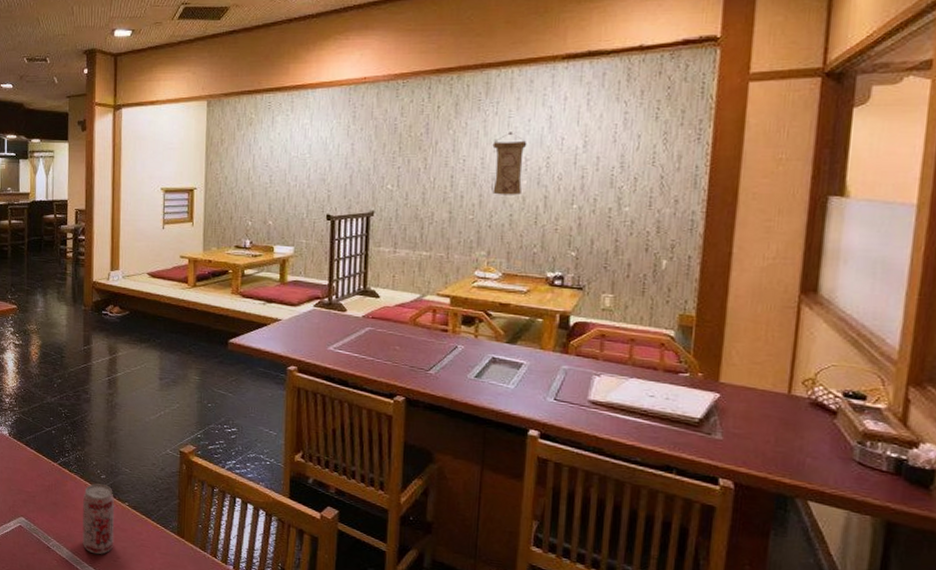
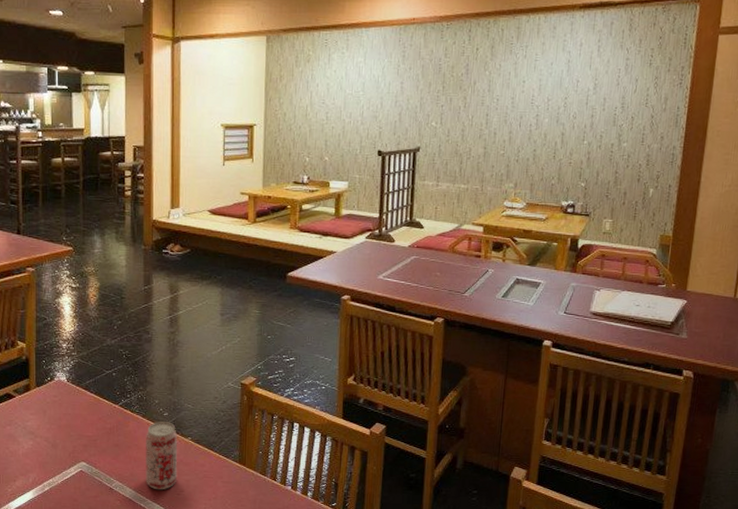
wall scroll: present [492,132,527,195] -> none [520,74,550,132]

